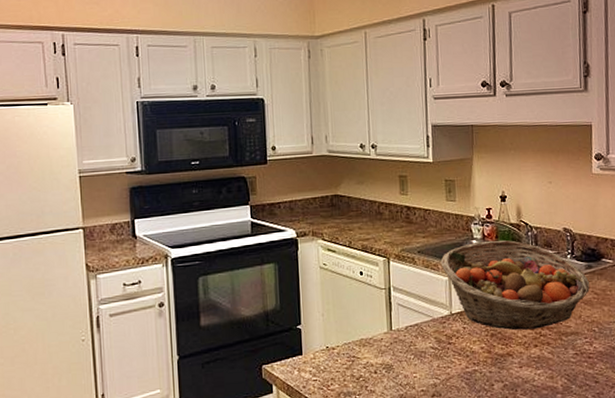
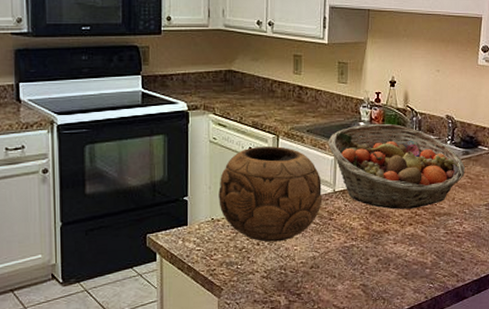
decorative bowl: none [332,269,440,370] -> present [219,146,323,242]

